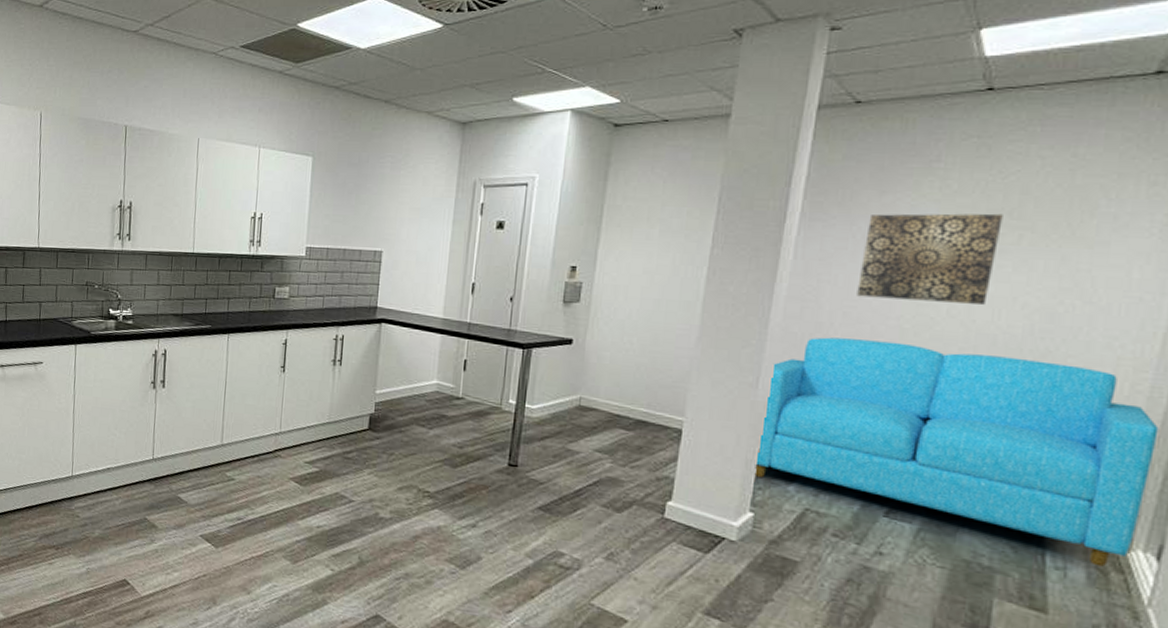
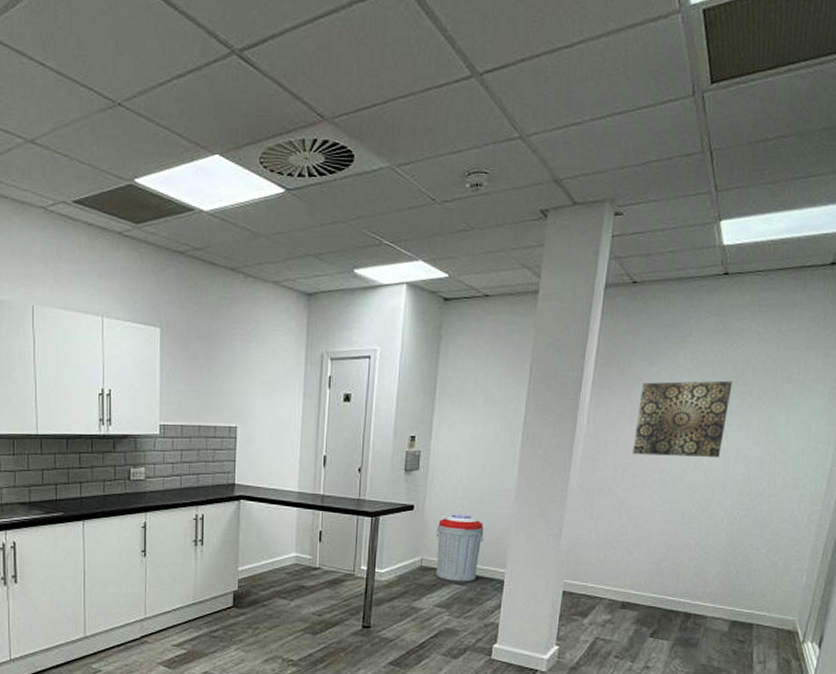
trash can: none [597,352,658,428] -> present [435,514,484,582]
sofa: present [754,337,1159,567] -> none [559,491,823,657]

